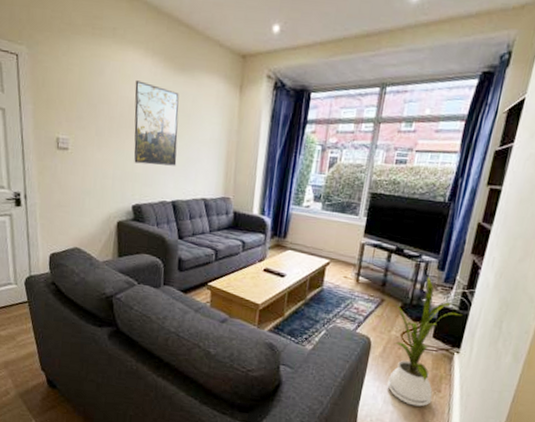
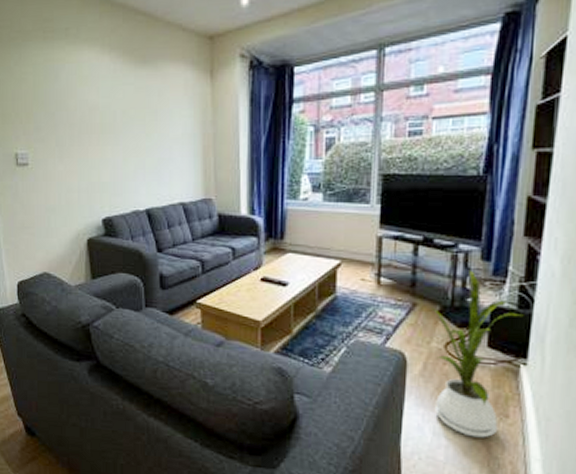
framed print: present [134,80,179,166] -> none [94,80,147,171]

